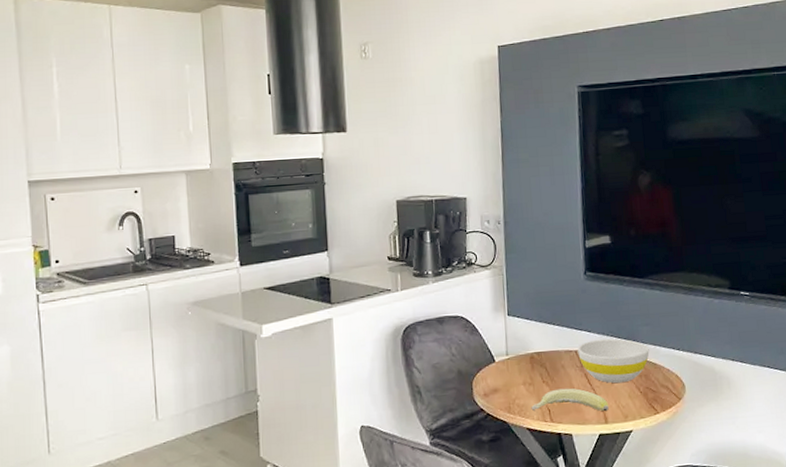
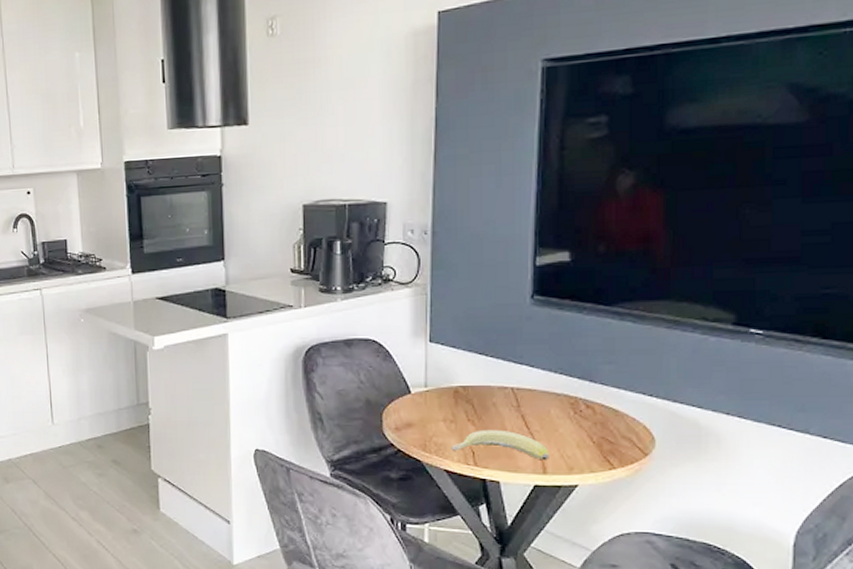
bowl: present [577,339,650,384] -> none [515,376,610,430]

